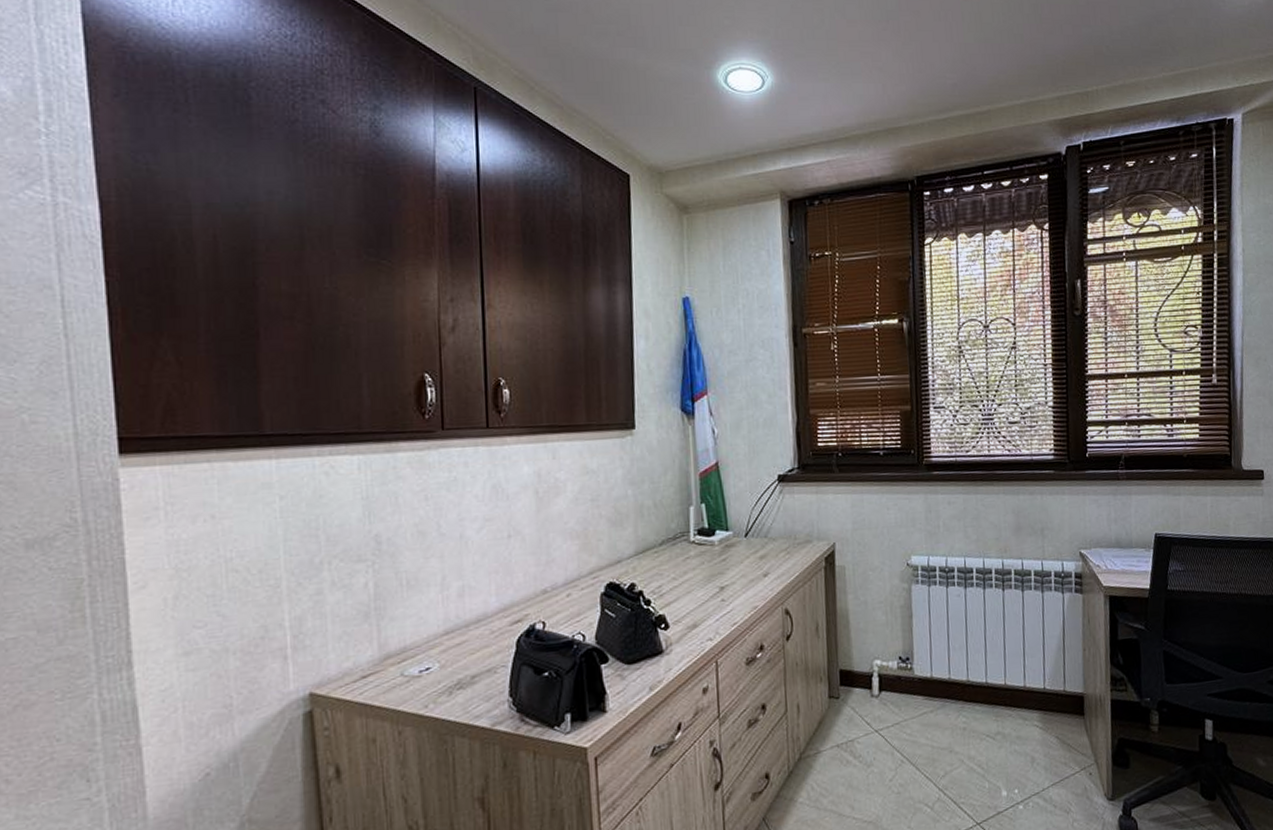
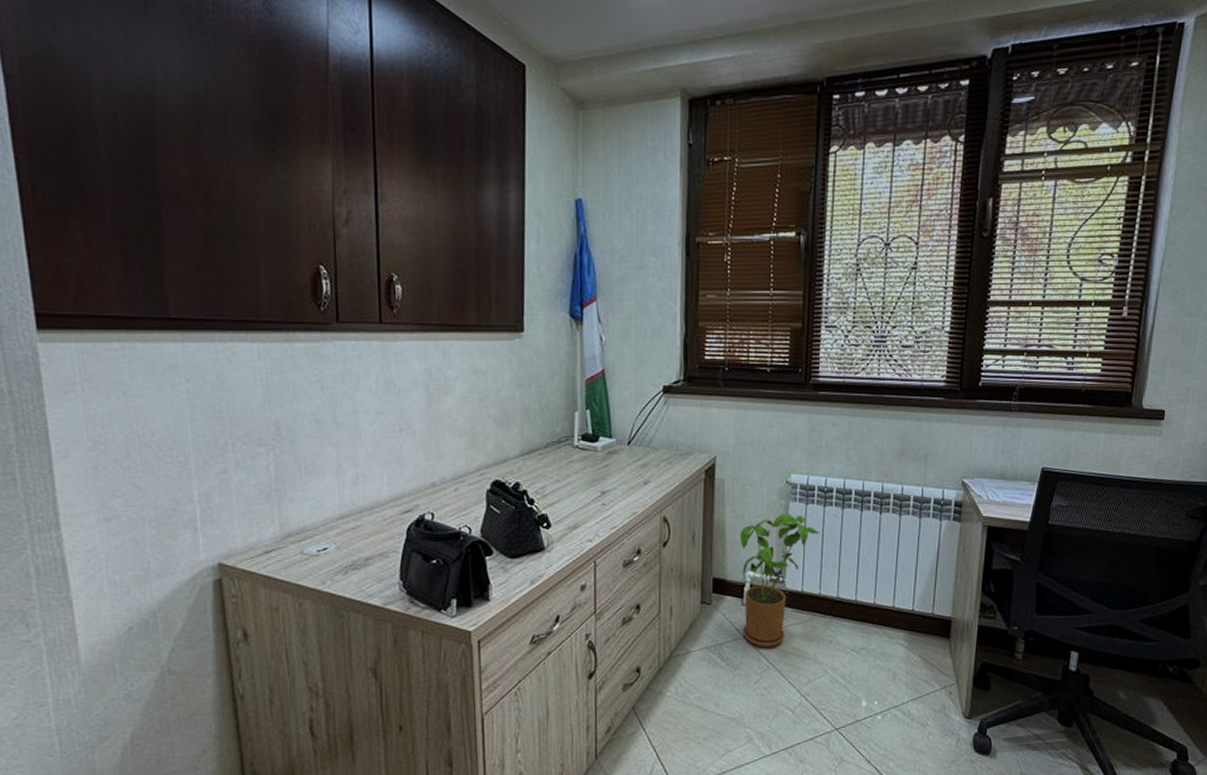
house plant: none [864,595,944,741] -> present [739,512,820,648]

